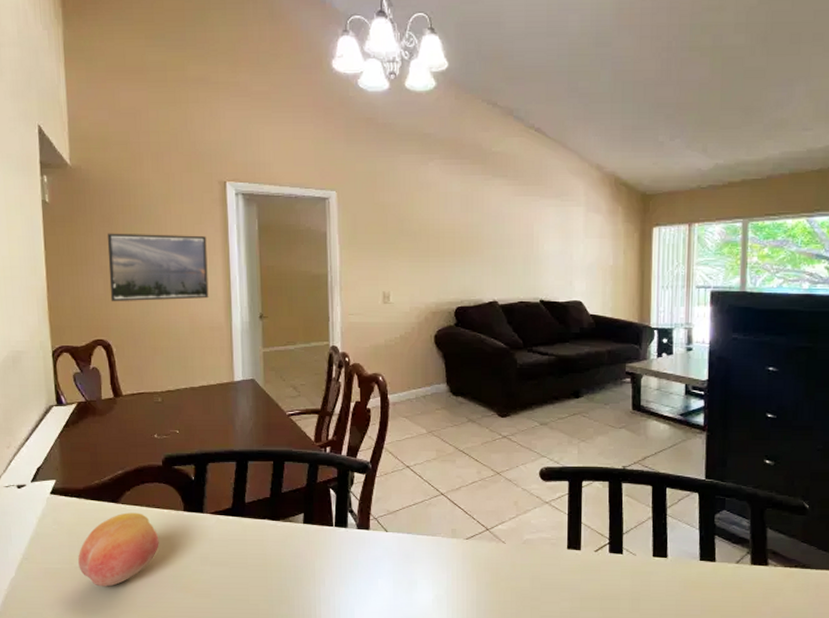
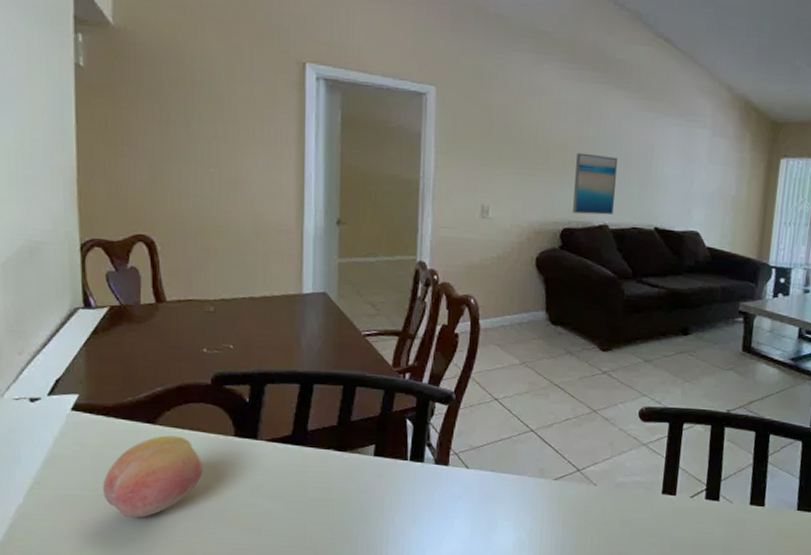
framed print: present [107,233,209,301] -> none [155,110,278,197]
wall art: none [464,238,502,292] -> present [573,152,617,215]

